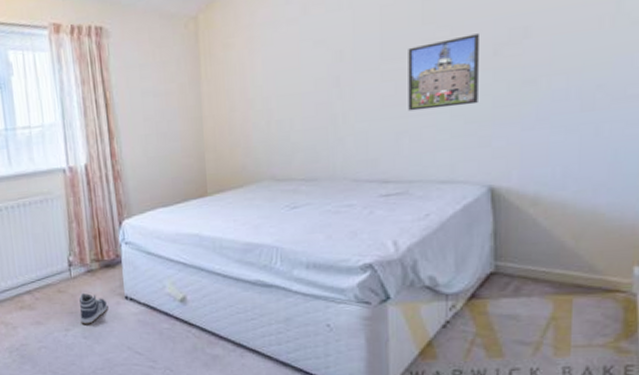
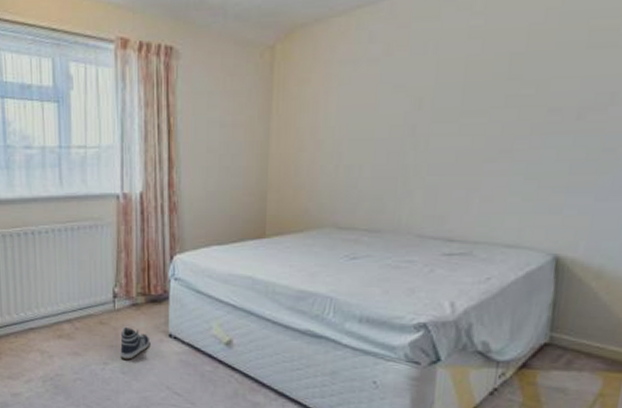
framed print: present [408,33,481,112] -> none [482,95,566,169]

